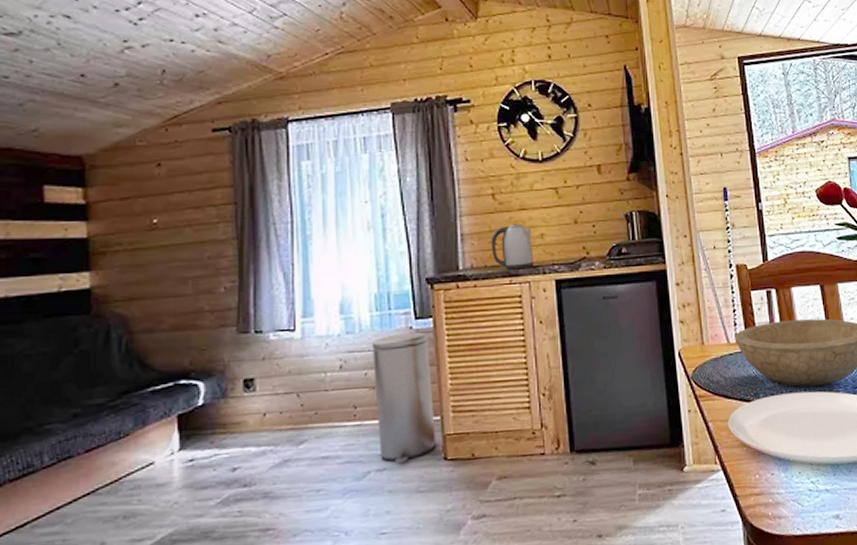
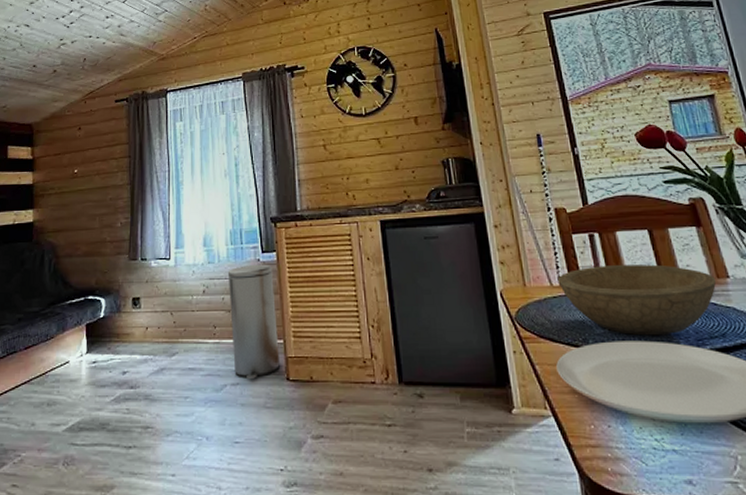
kettle: present [490,223,535,270] -> none [323,170,361,211]

